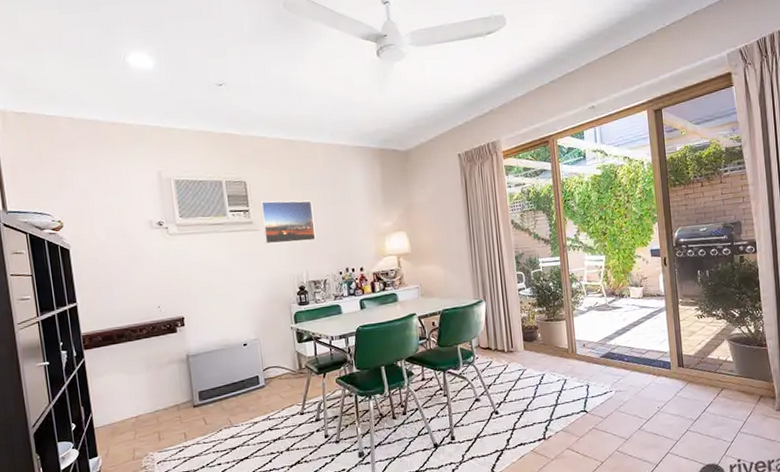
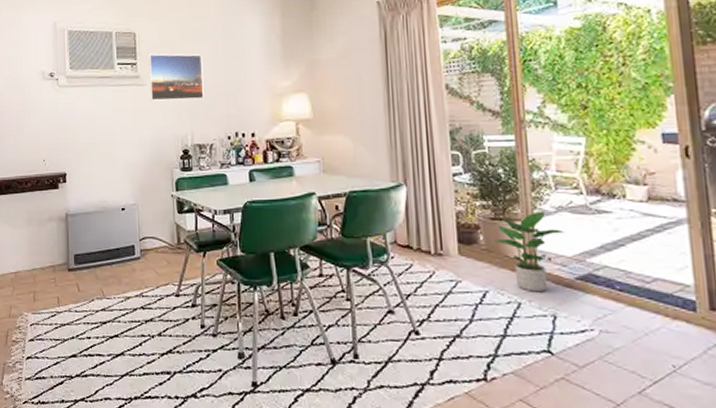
potted plant: none [548,311,594,371] -> present [494,211,566,292]

